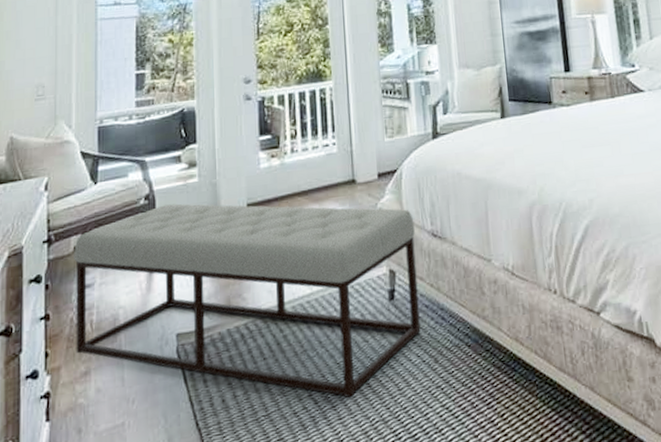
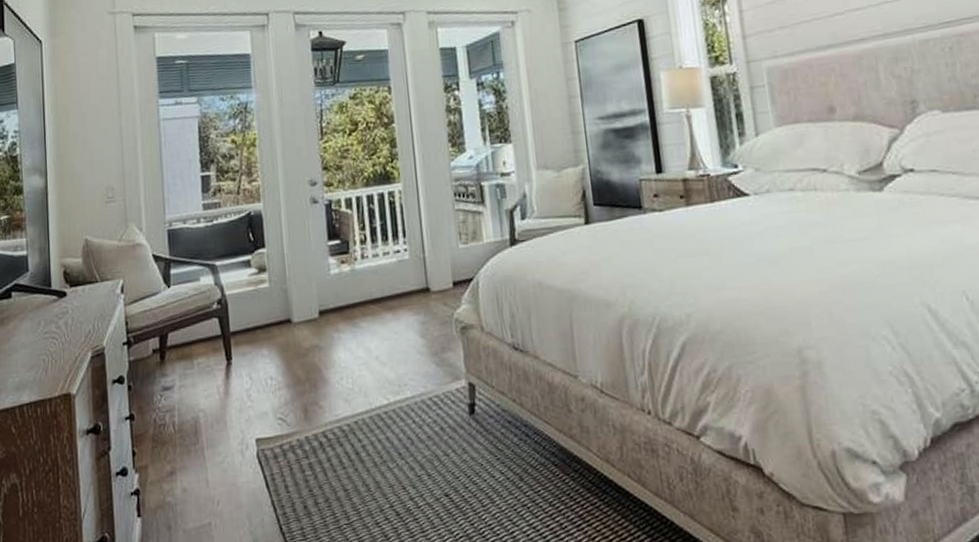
bench: present [74,203,421,399] -> none [152,309,504,512]

